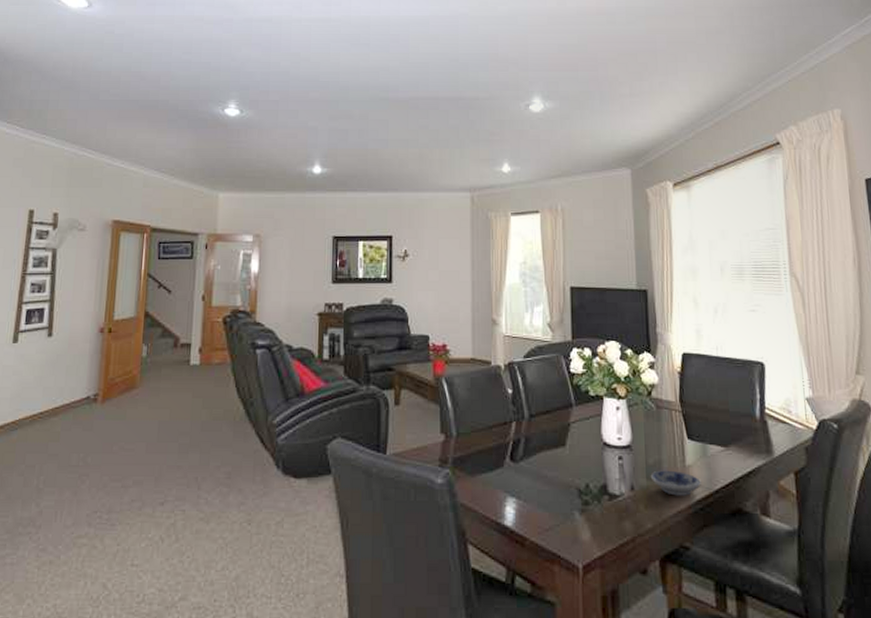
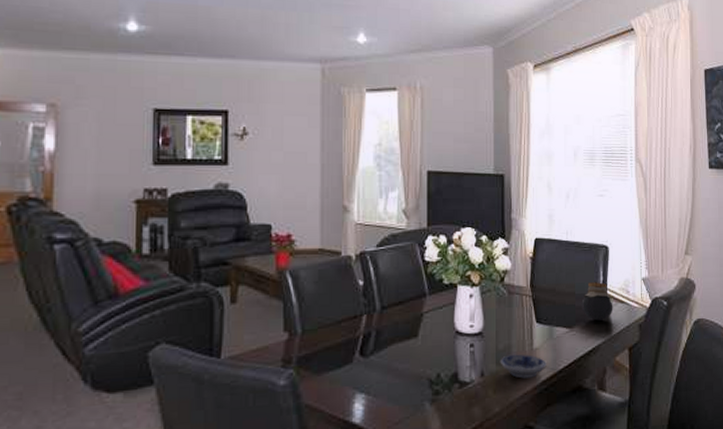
jar: none [737,400,774,441] -> present [581,282,613,321]

